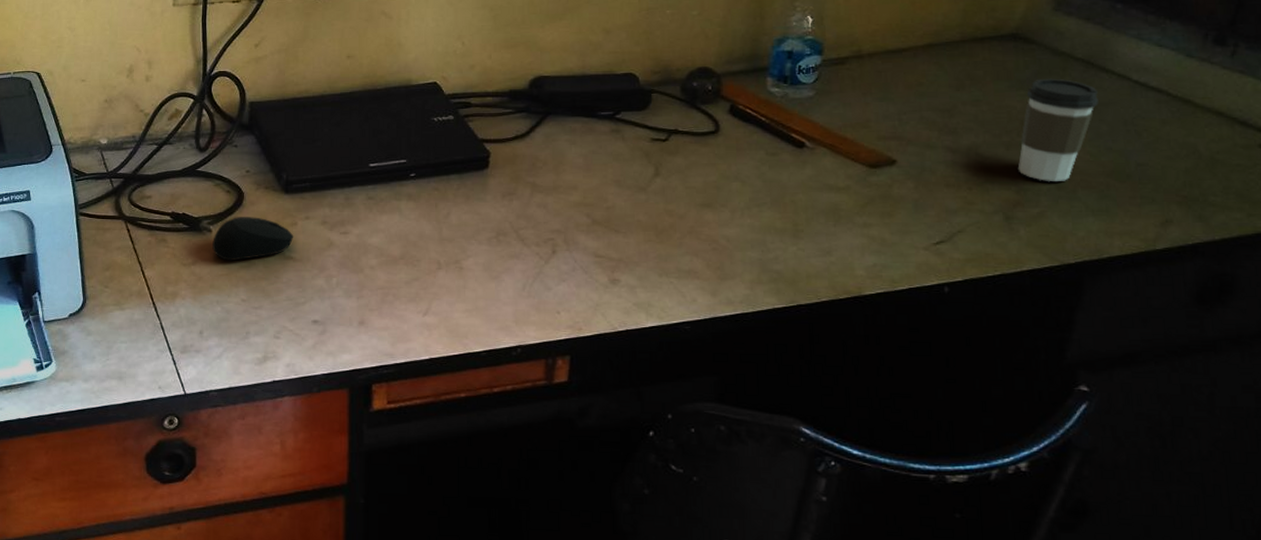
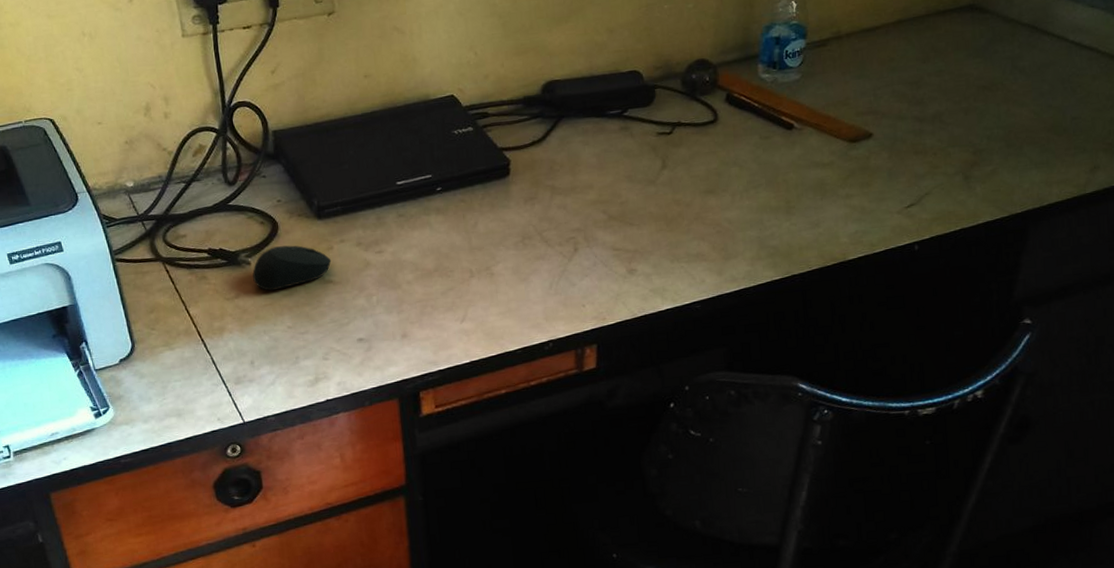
coffee cup: present [1017,78,1099,181] -> none [974,44,1041,141]

